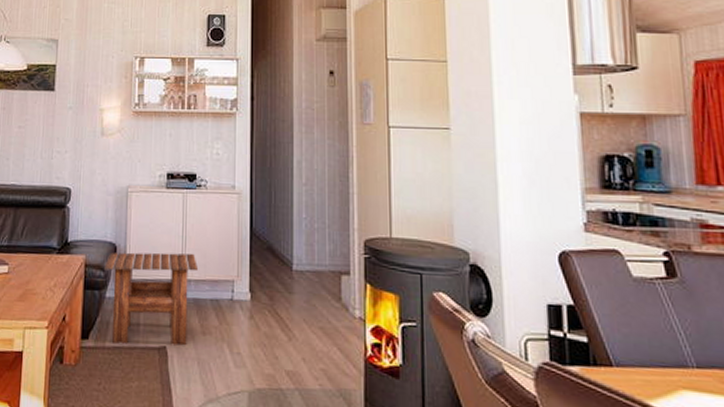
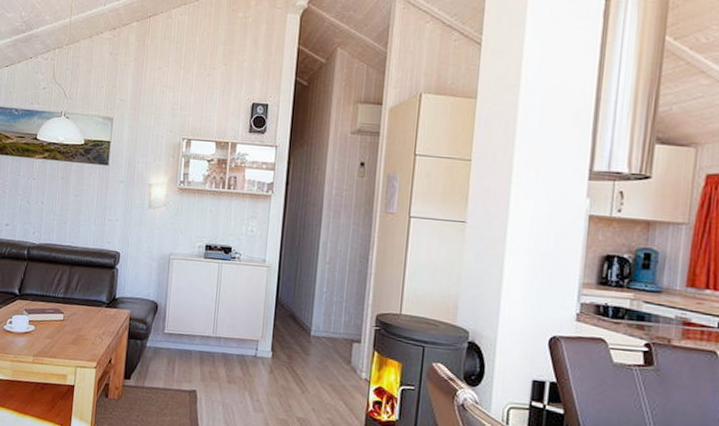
side table: present [104,252,199,346] -> none [146,309,228,391]

